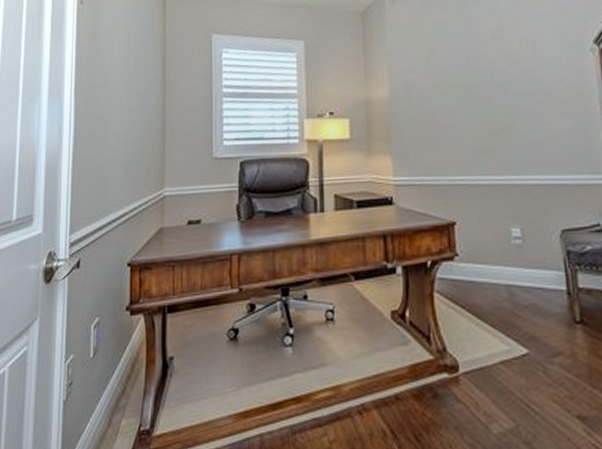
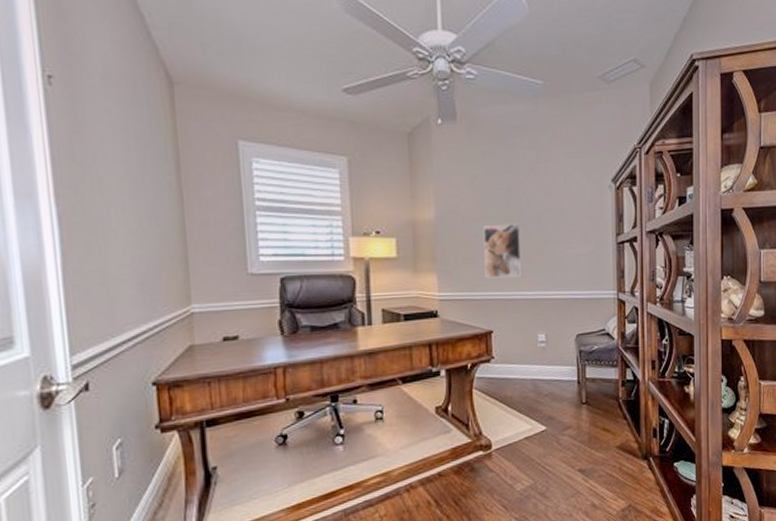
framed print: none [441,97,489,160] -> present [483,224,523,278]

